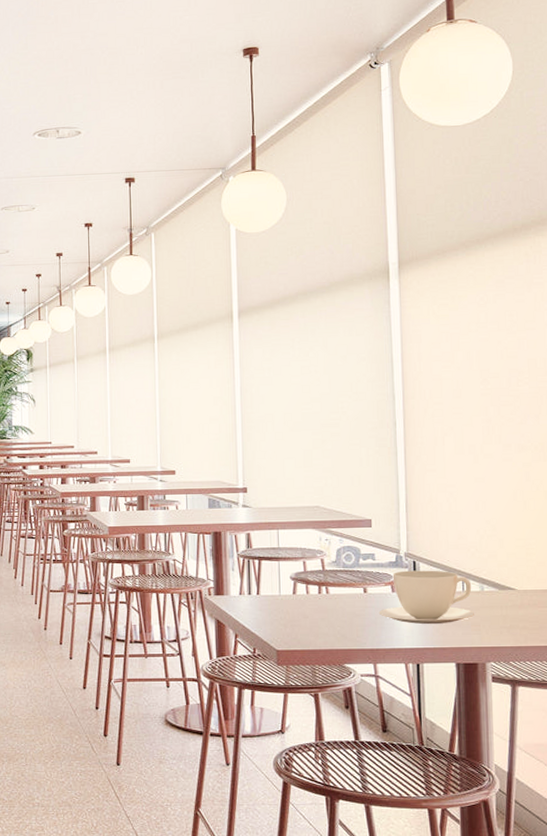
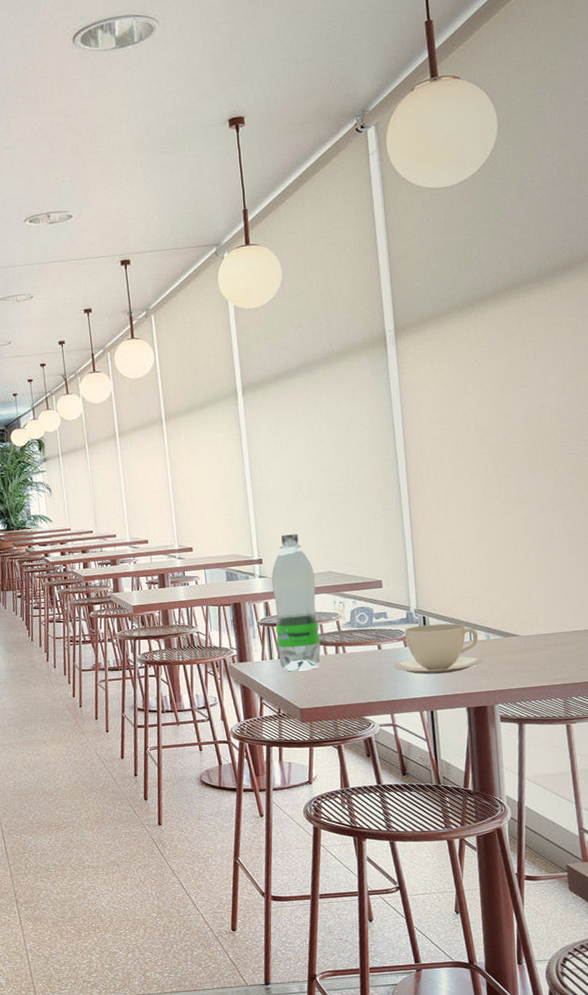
bottle: none [255,464,303,610] -> present [271,534,321,672]

